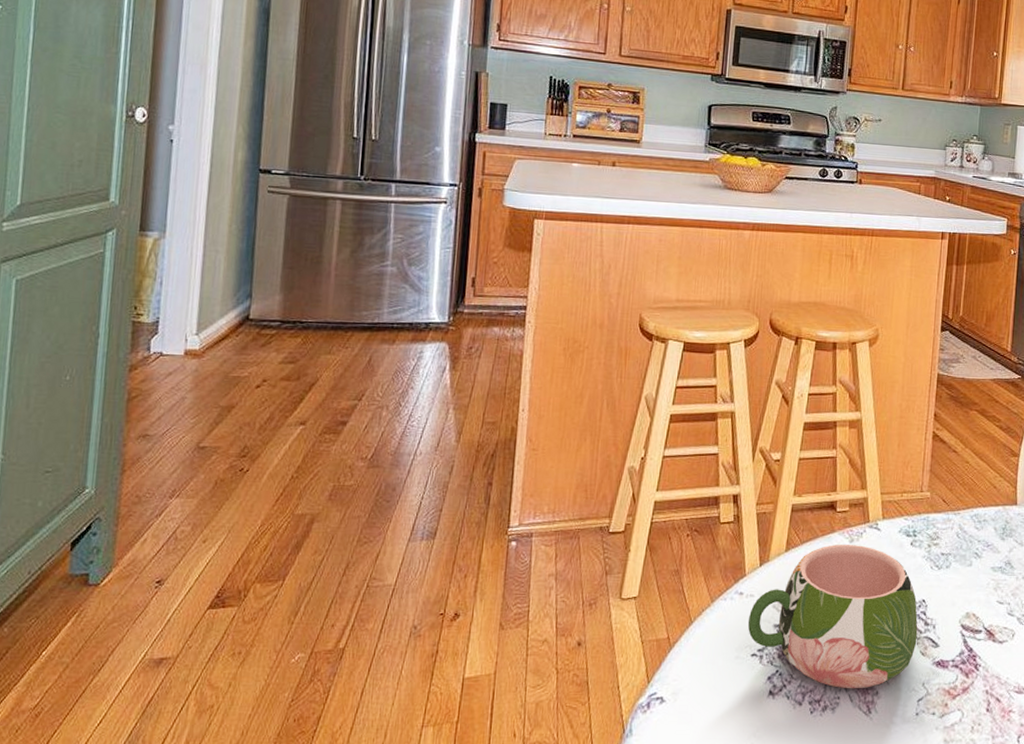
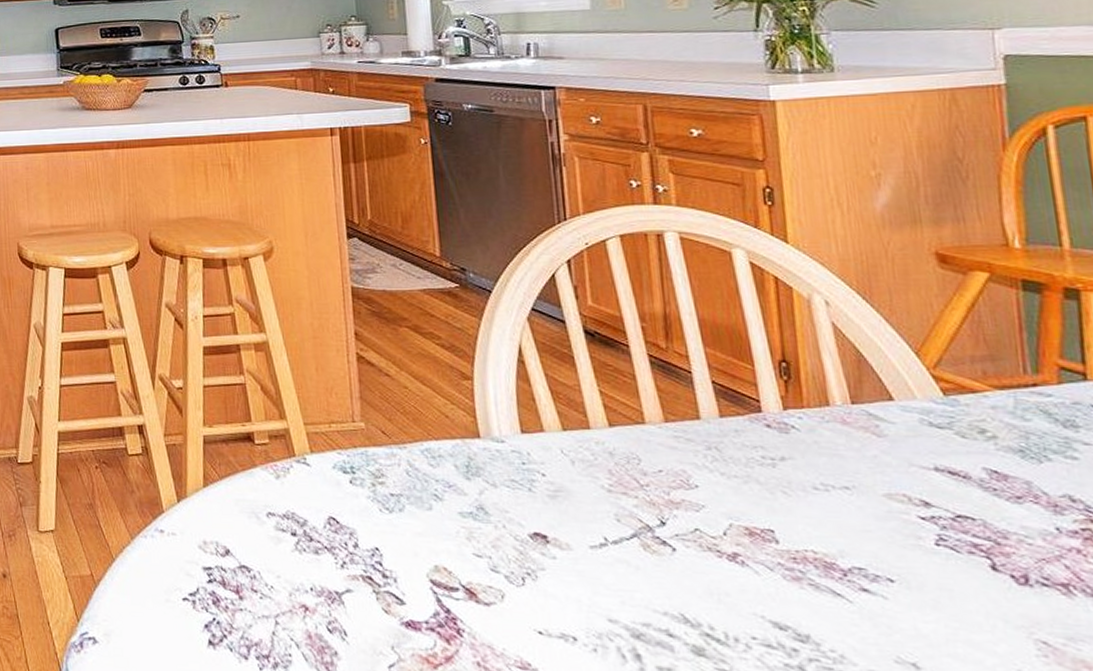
mug: present [747,544,918,689] -> none [173,480,377,647]

